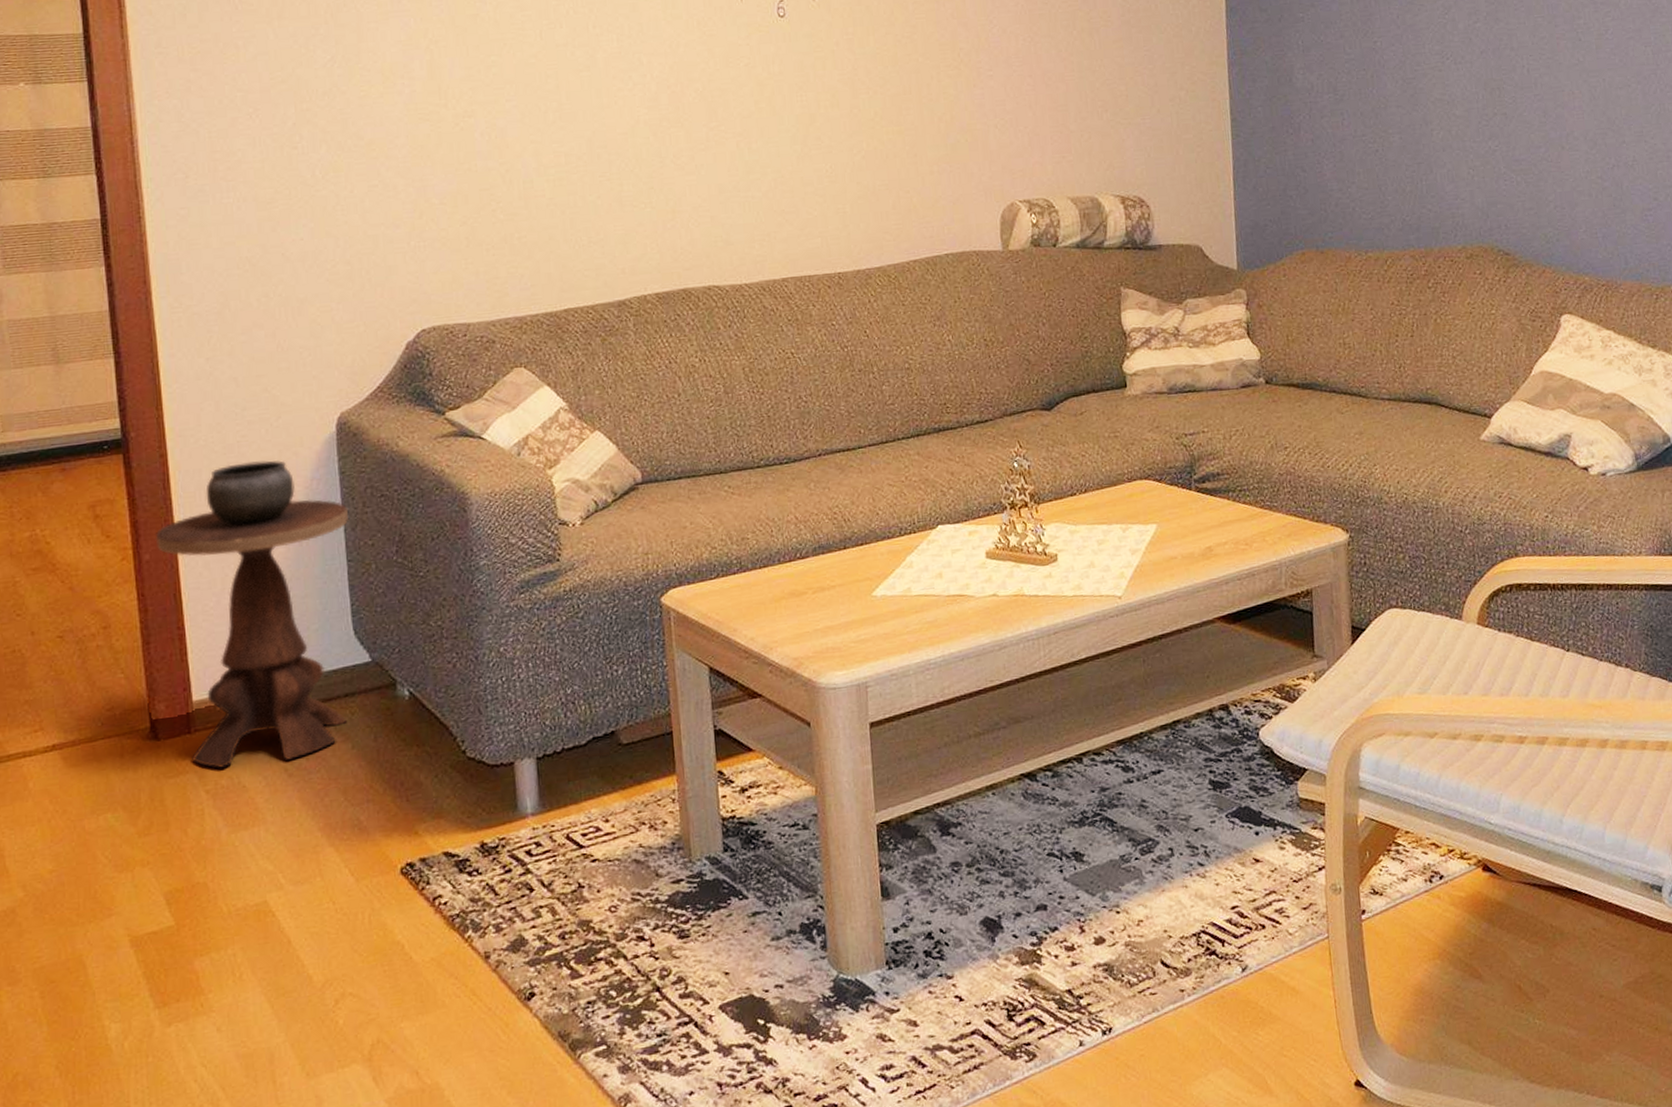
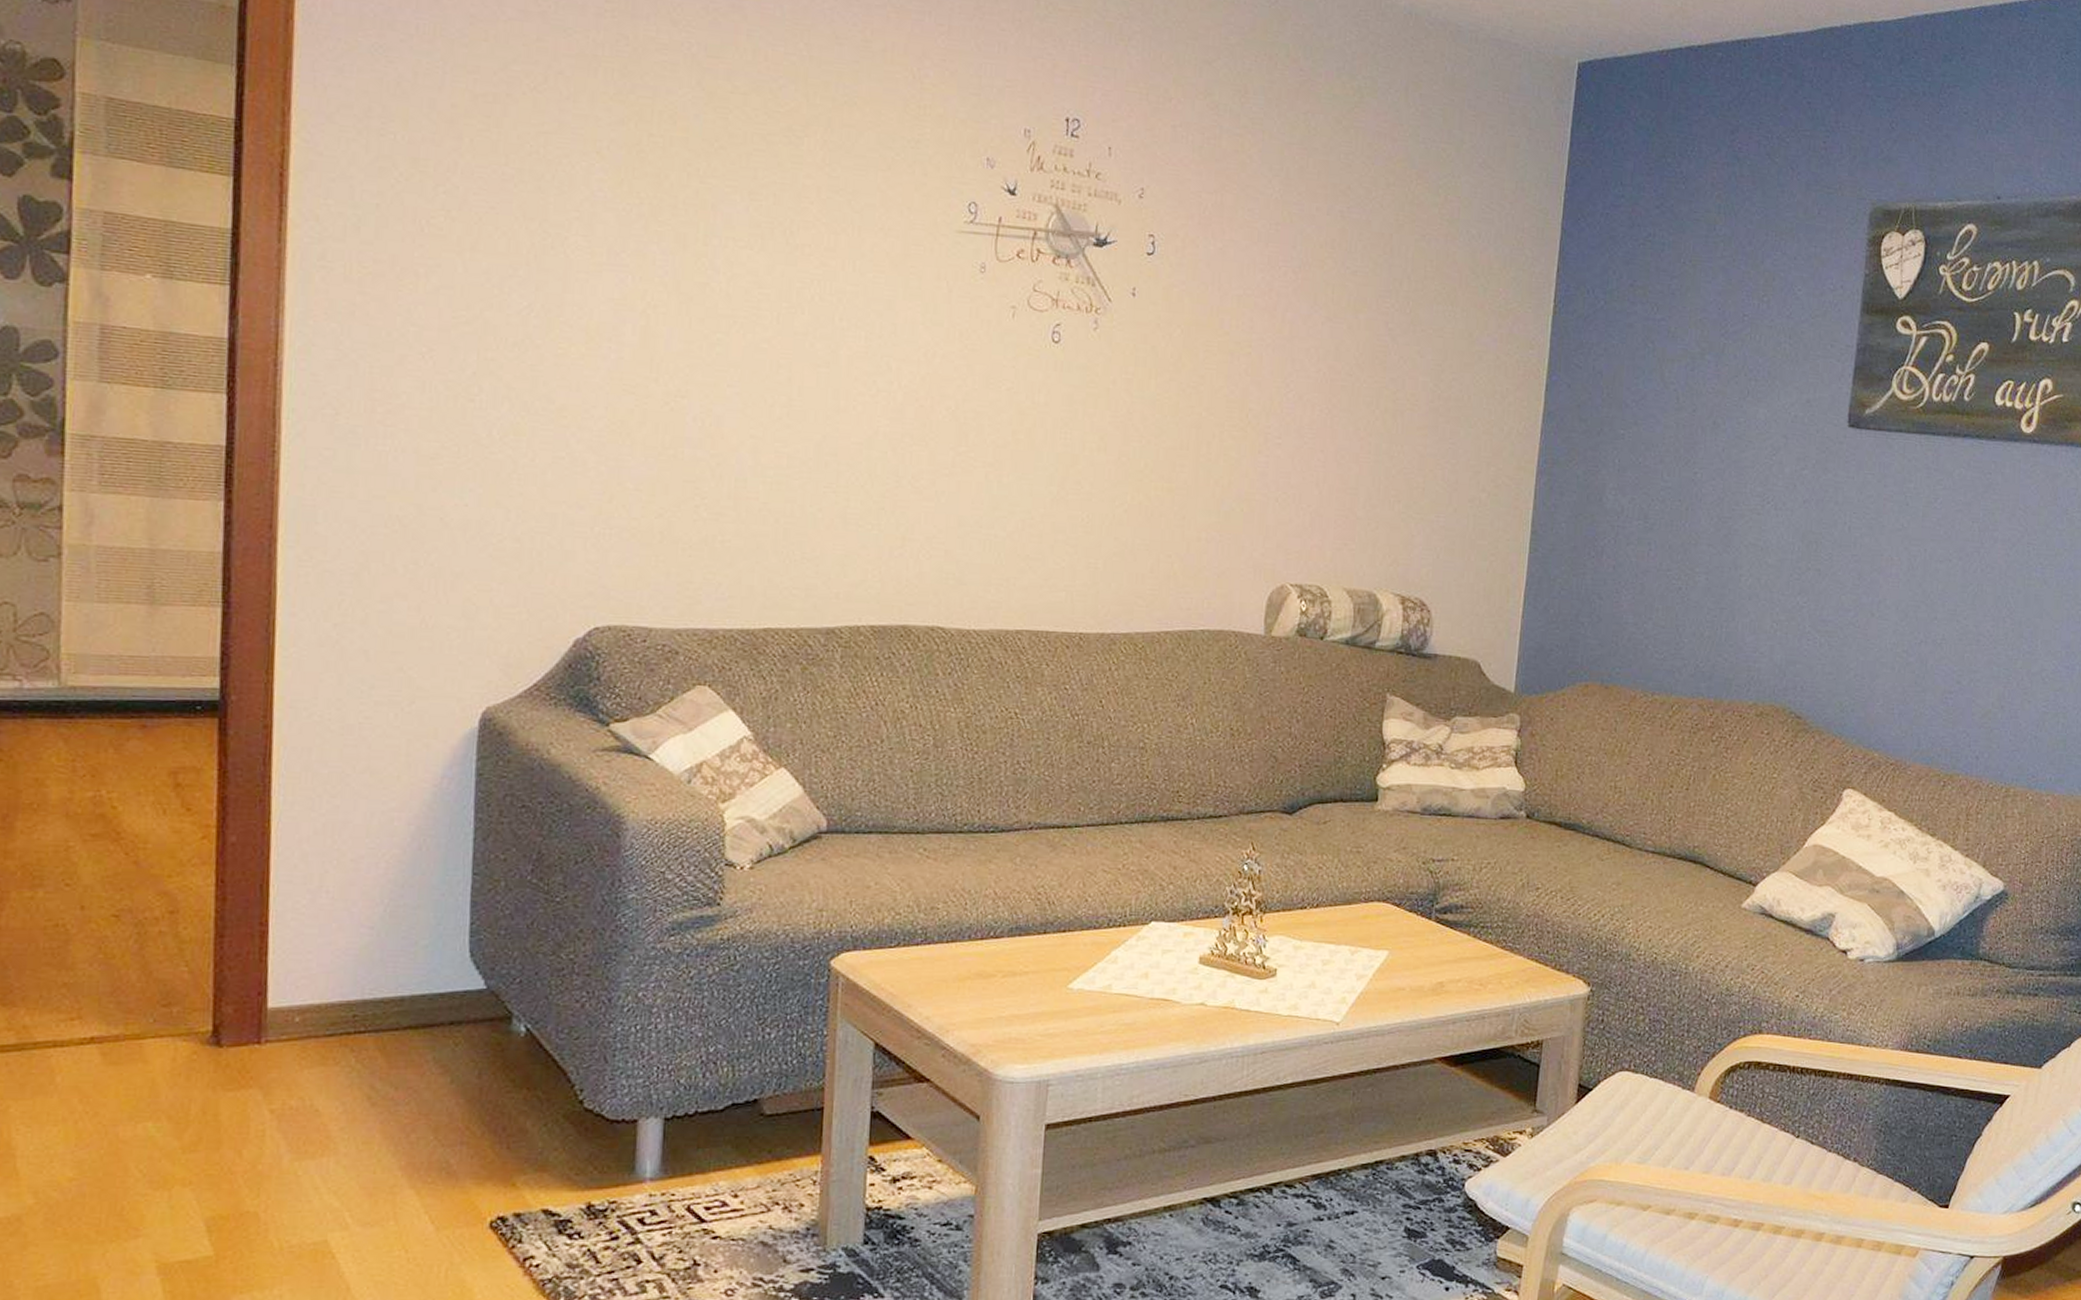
side table: present [155,460,349,769] -> none [245,747,482,1088]

